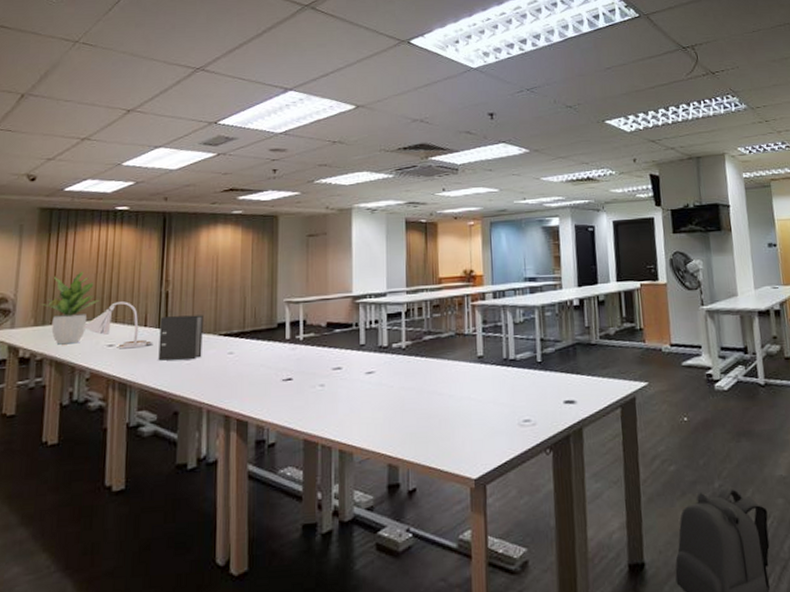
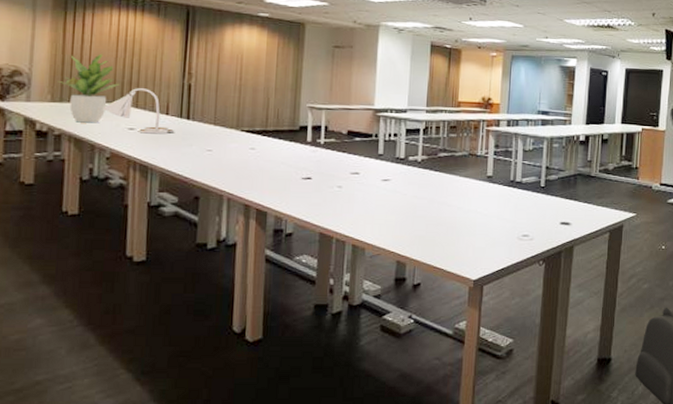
binder: present [158,315,203,361] -> none [180,108,226,151]

